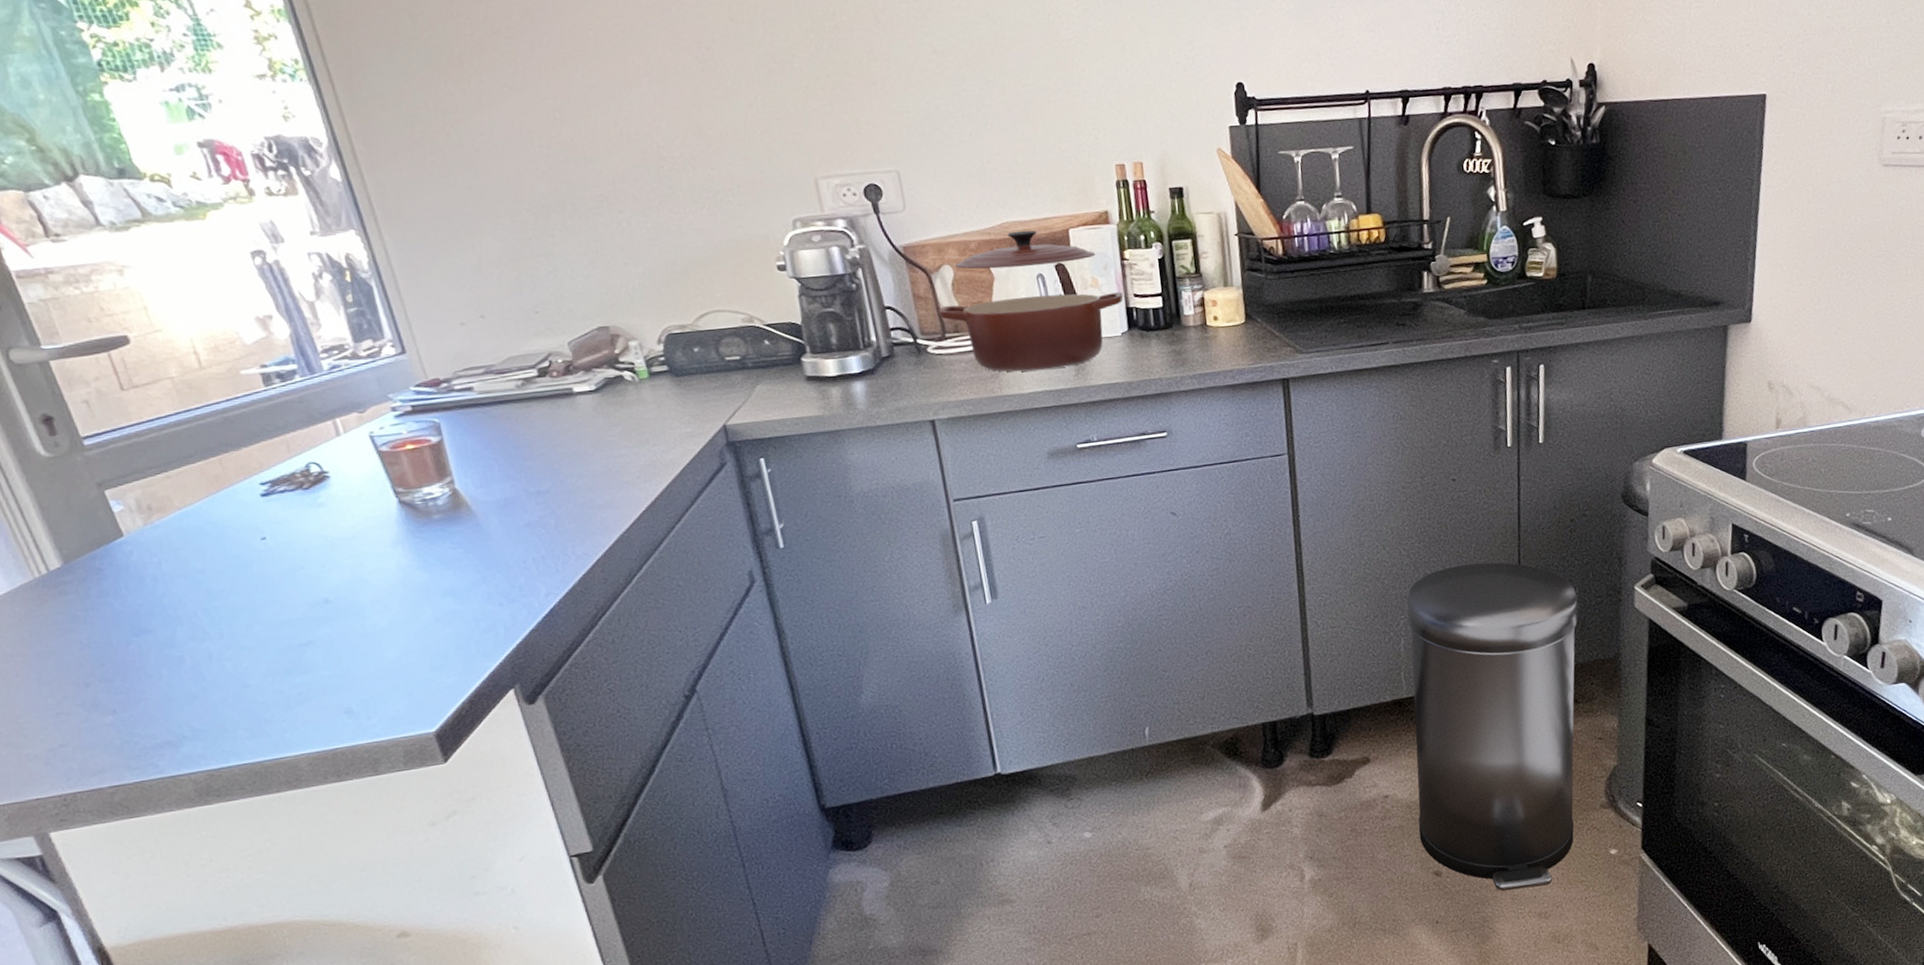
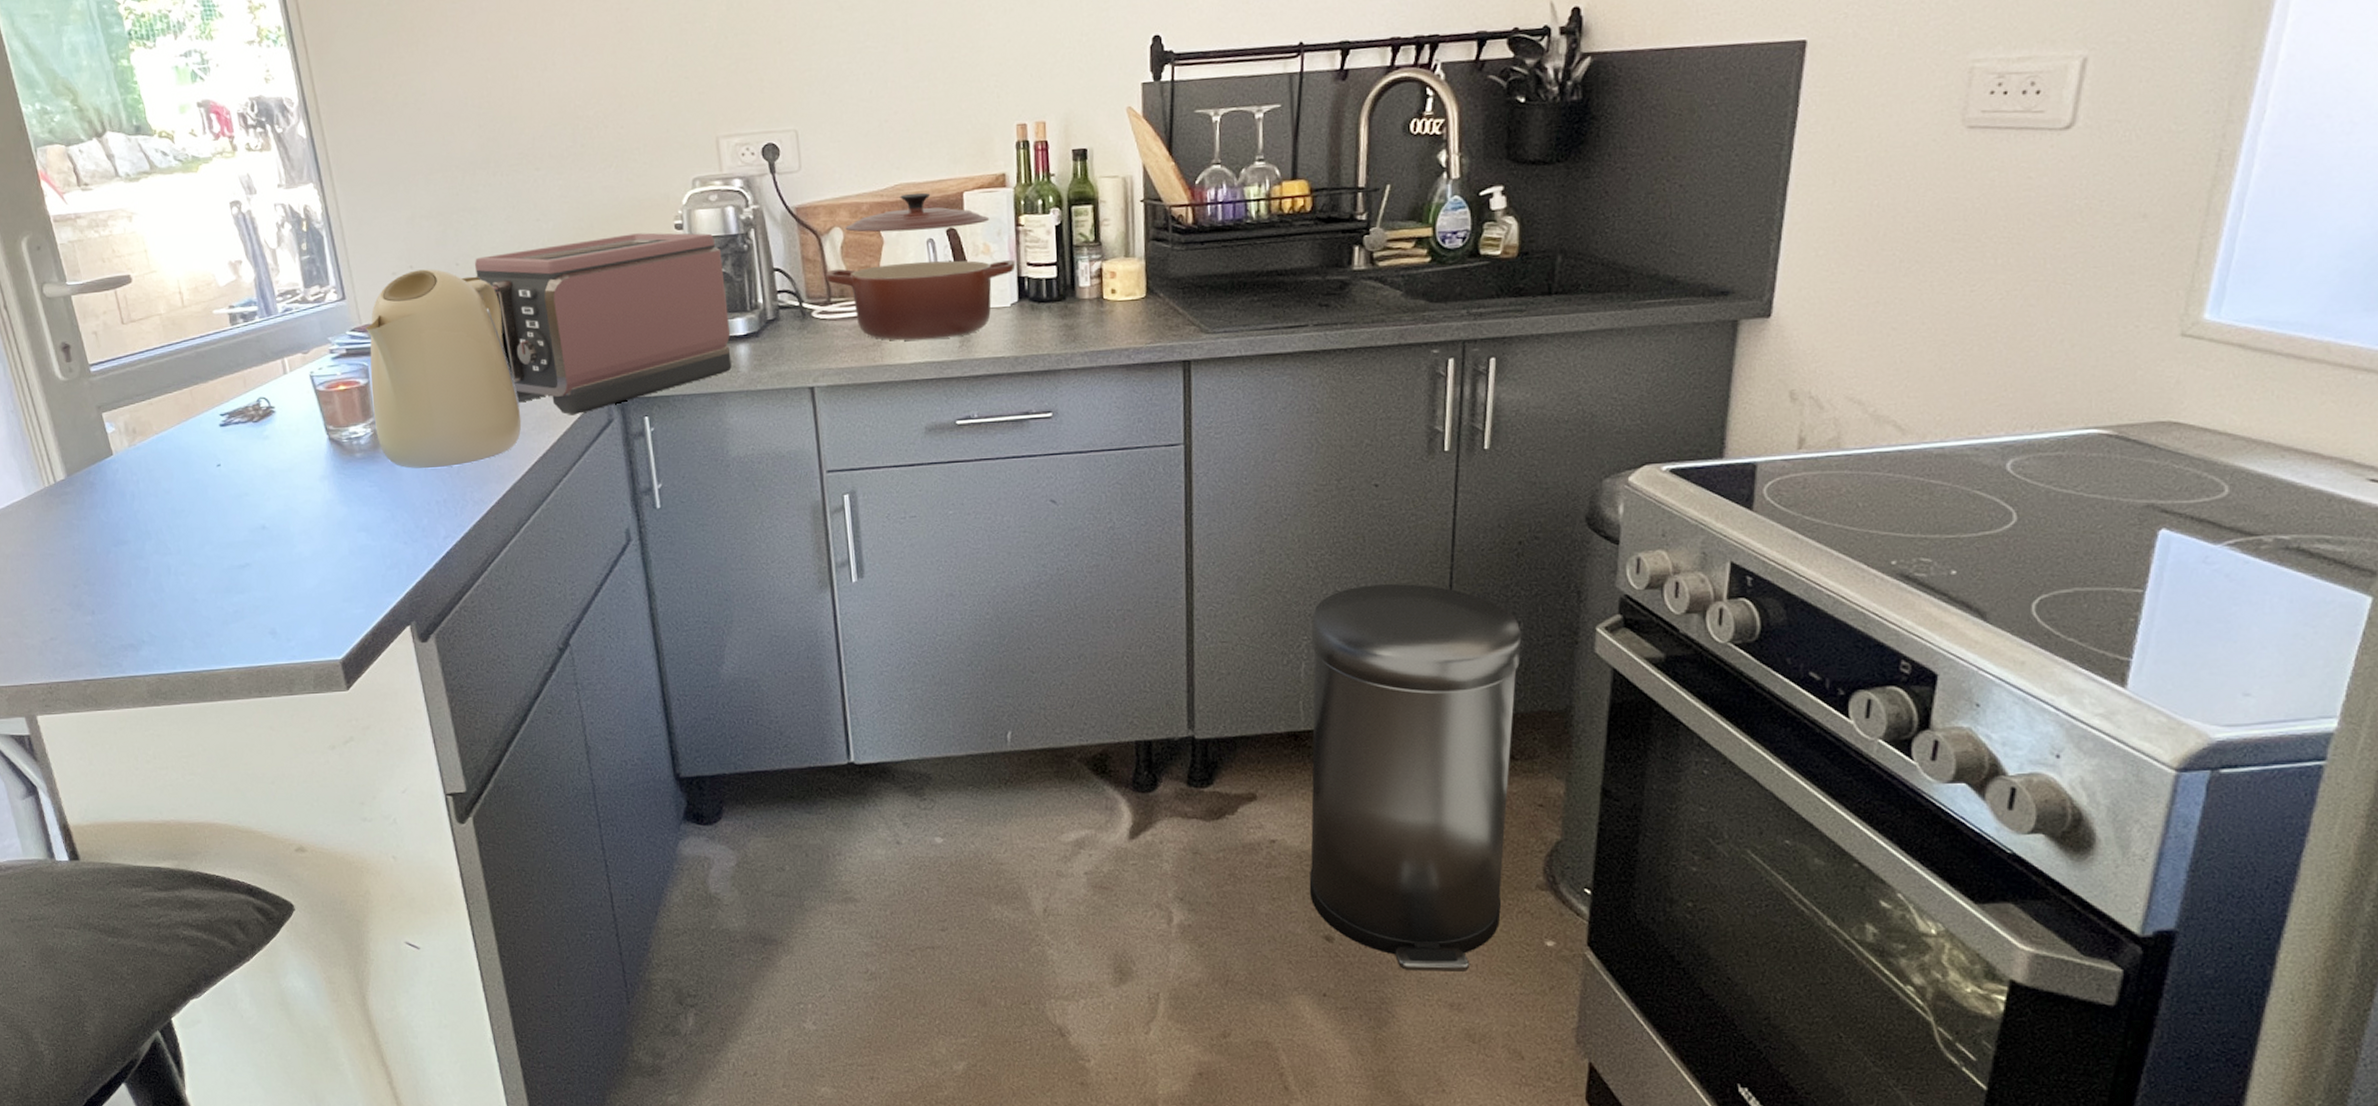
kettle: none [433,318,625,527] -> present [365,269,522,469]
toaster: none [556,274,849,462] -> present [475,232,732,416]

